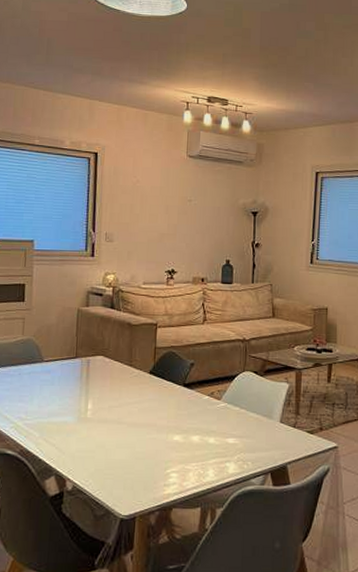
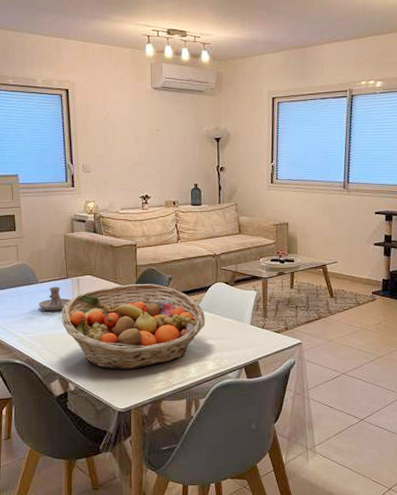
candle holder: none [41,367,77,394] -> present [38,287,70,310]
fruit basket: none [65,368,229,469] -> present [62,284,206,370]

